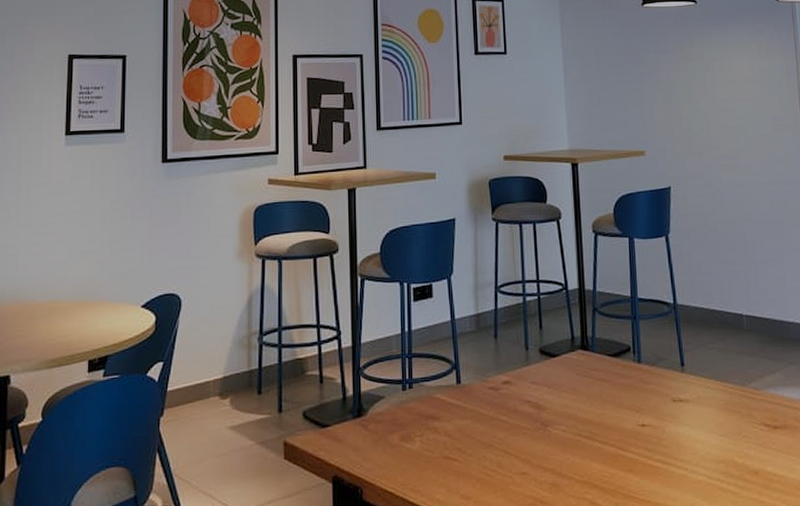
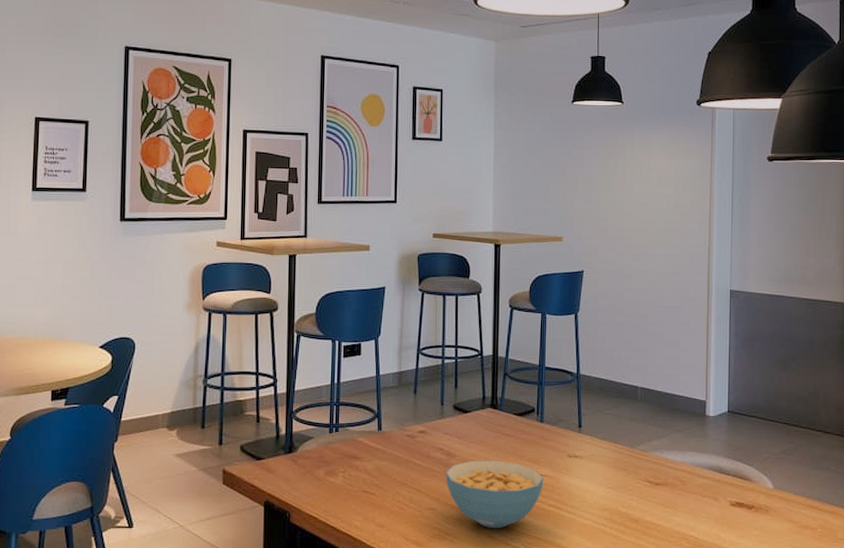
cereal bowl: none [536,410,648,493] -> present [445,460,544,529]

